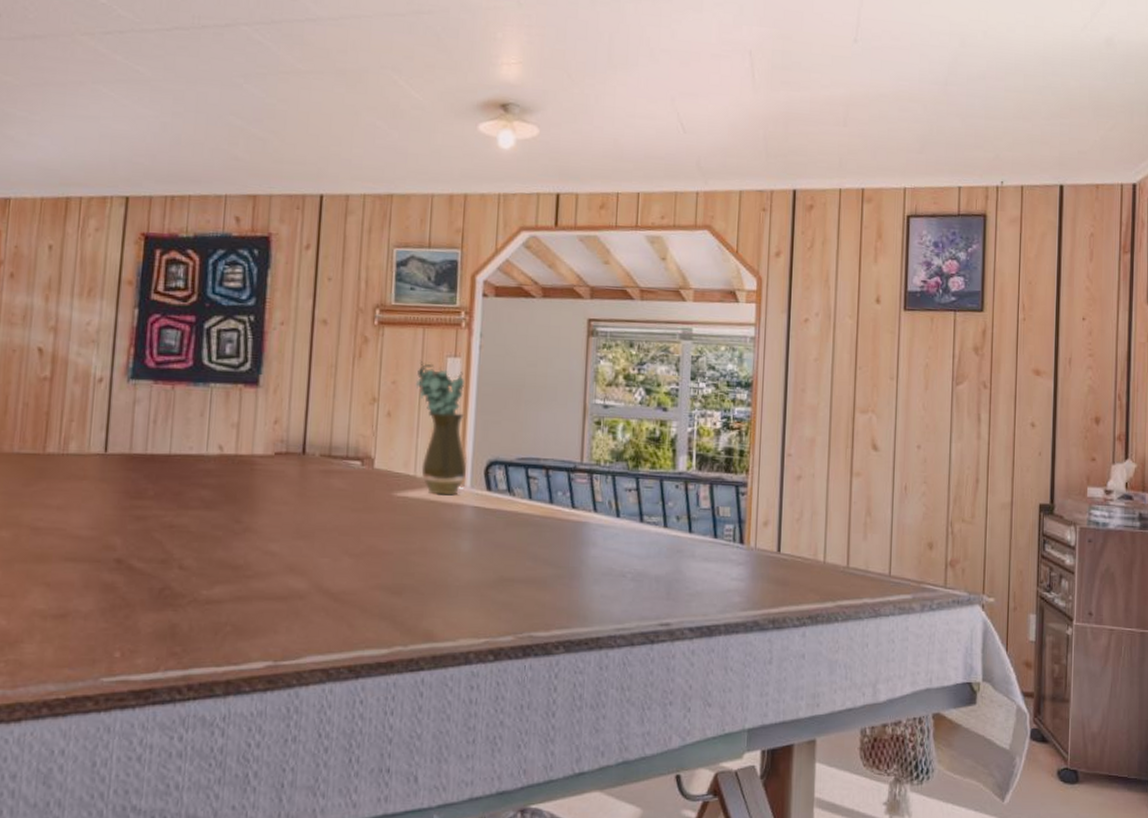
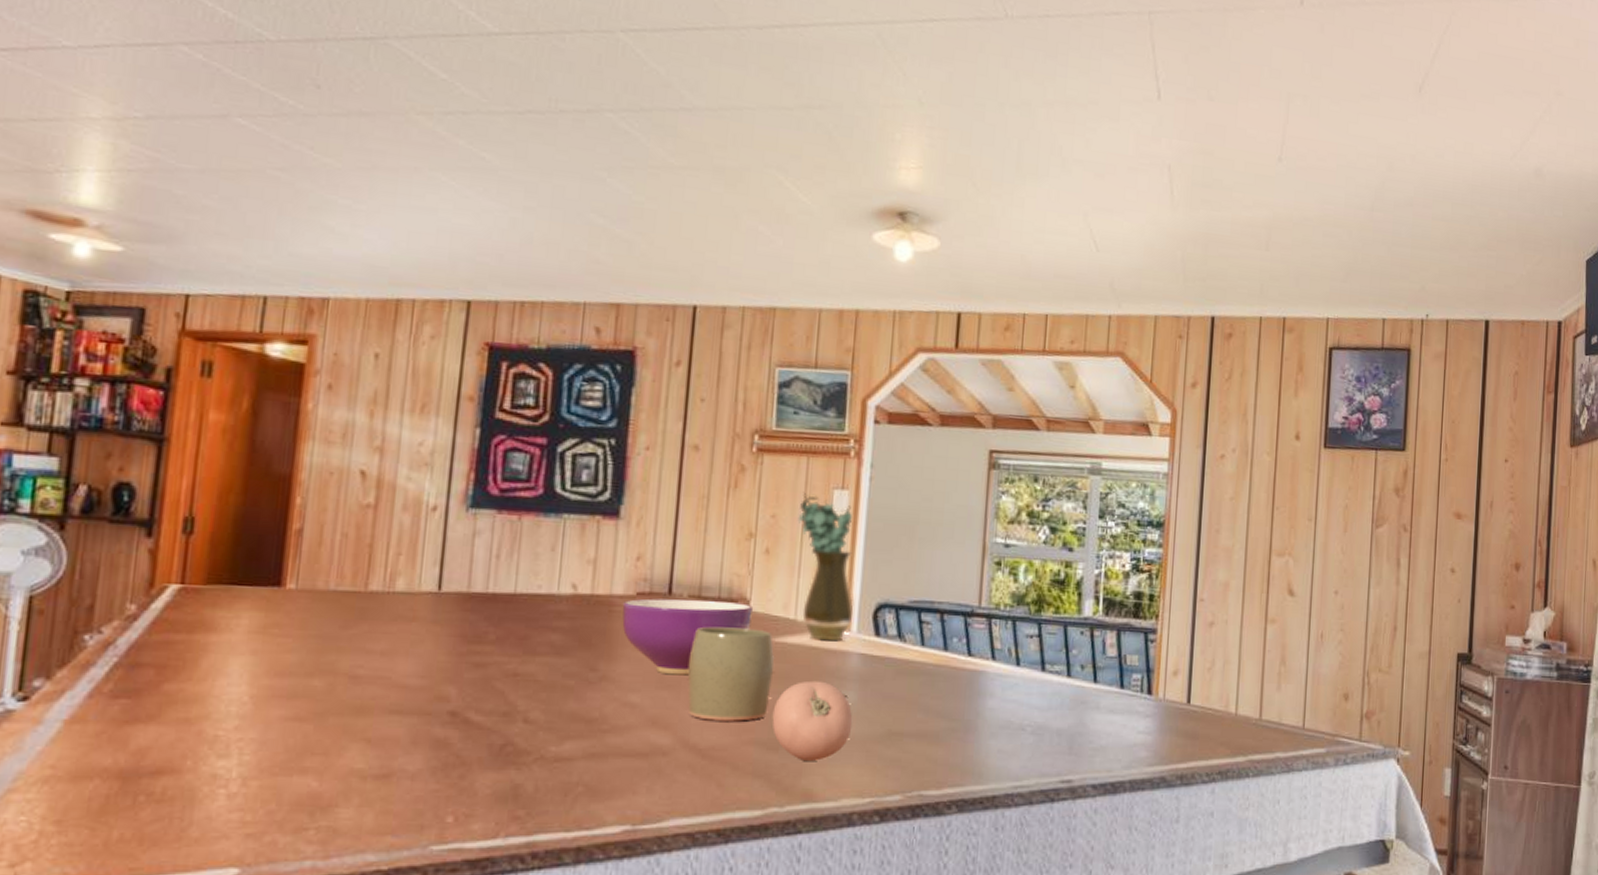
bowl: none [262,458,378,527] -> present [622,598,754,676]
mug: none [320,482,397,568] -> present [687,626,774,722]
fruit: none [395,531,468,604] -> present [772,680,853,761]

